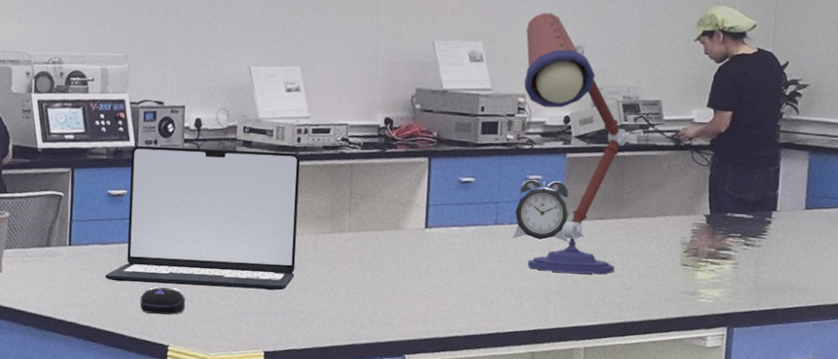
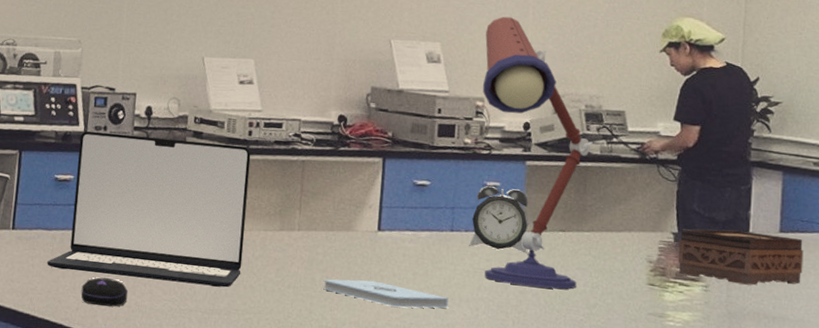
notepad: none [374,275,494,300] -> present [323,279,448,308]
tissue box: none [709,209,827,261] -> present [677,228,804,286]

